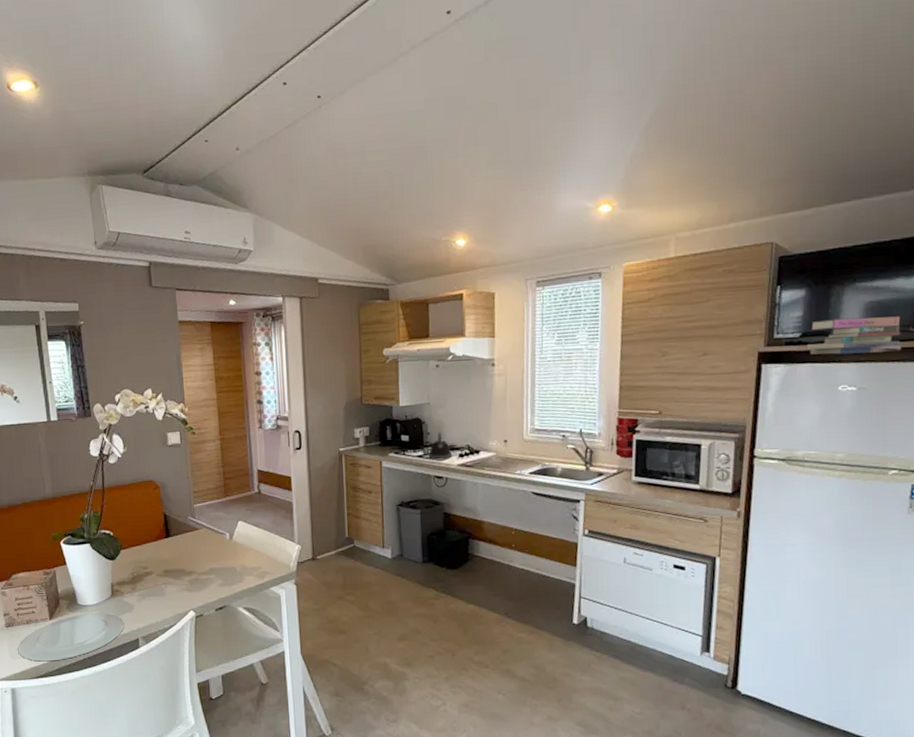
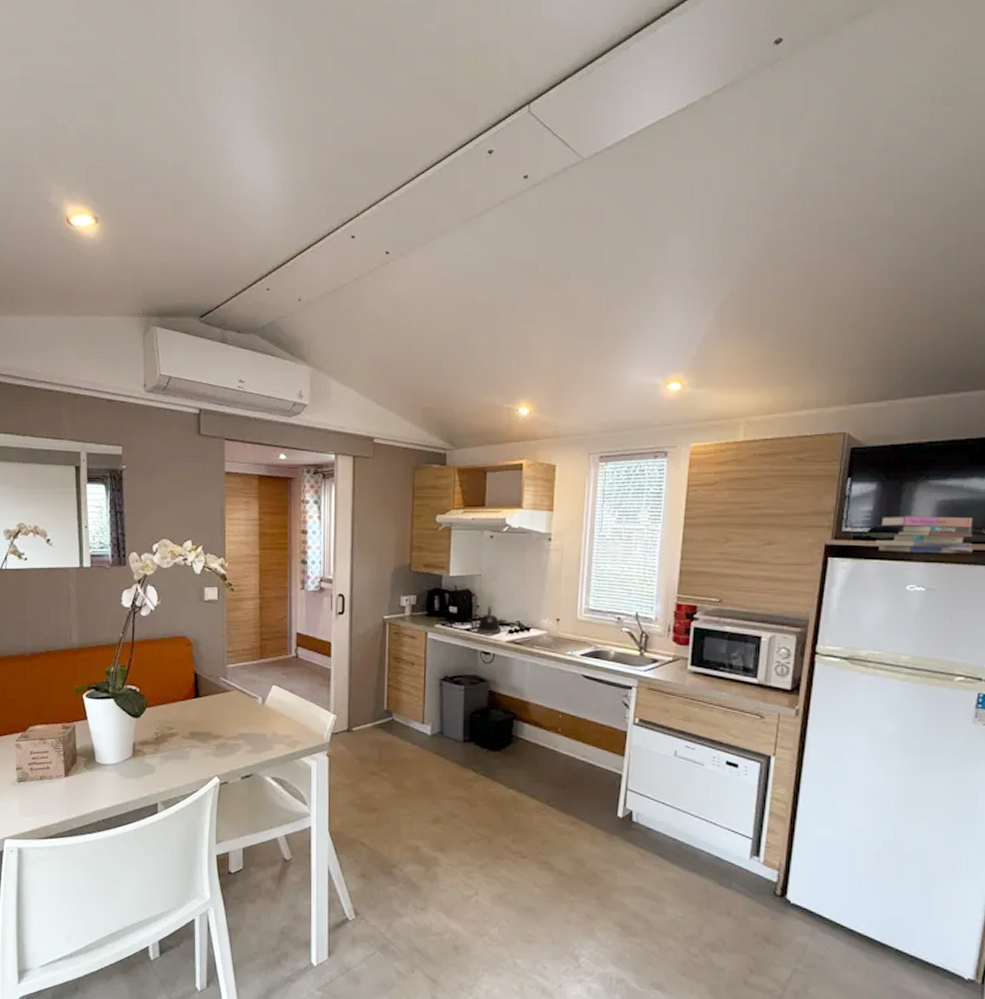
plate: present [18,613,124,662] -> none [28,773,143,822]

